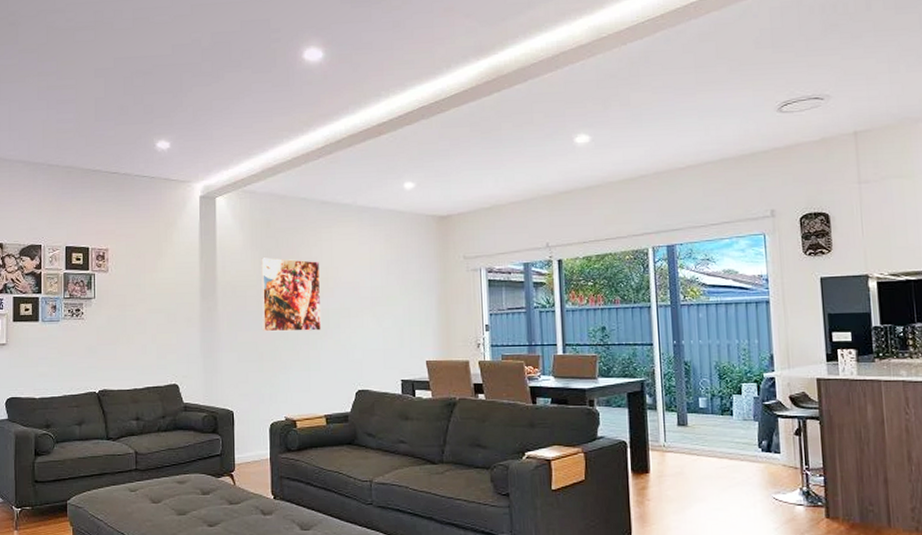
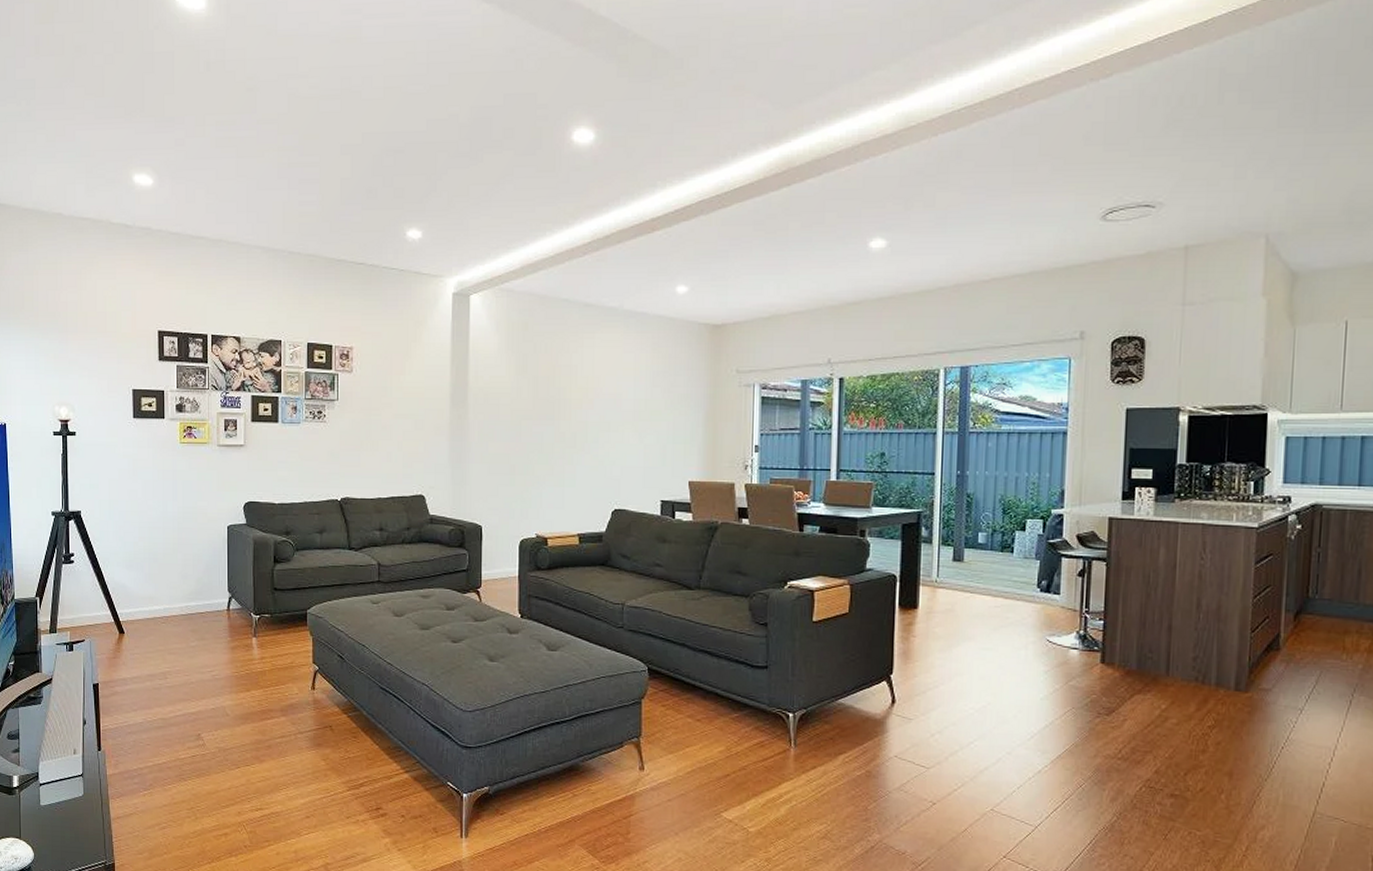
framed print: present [261,257,322,332] -> none [516,363,580,444]

